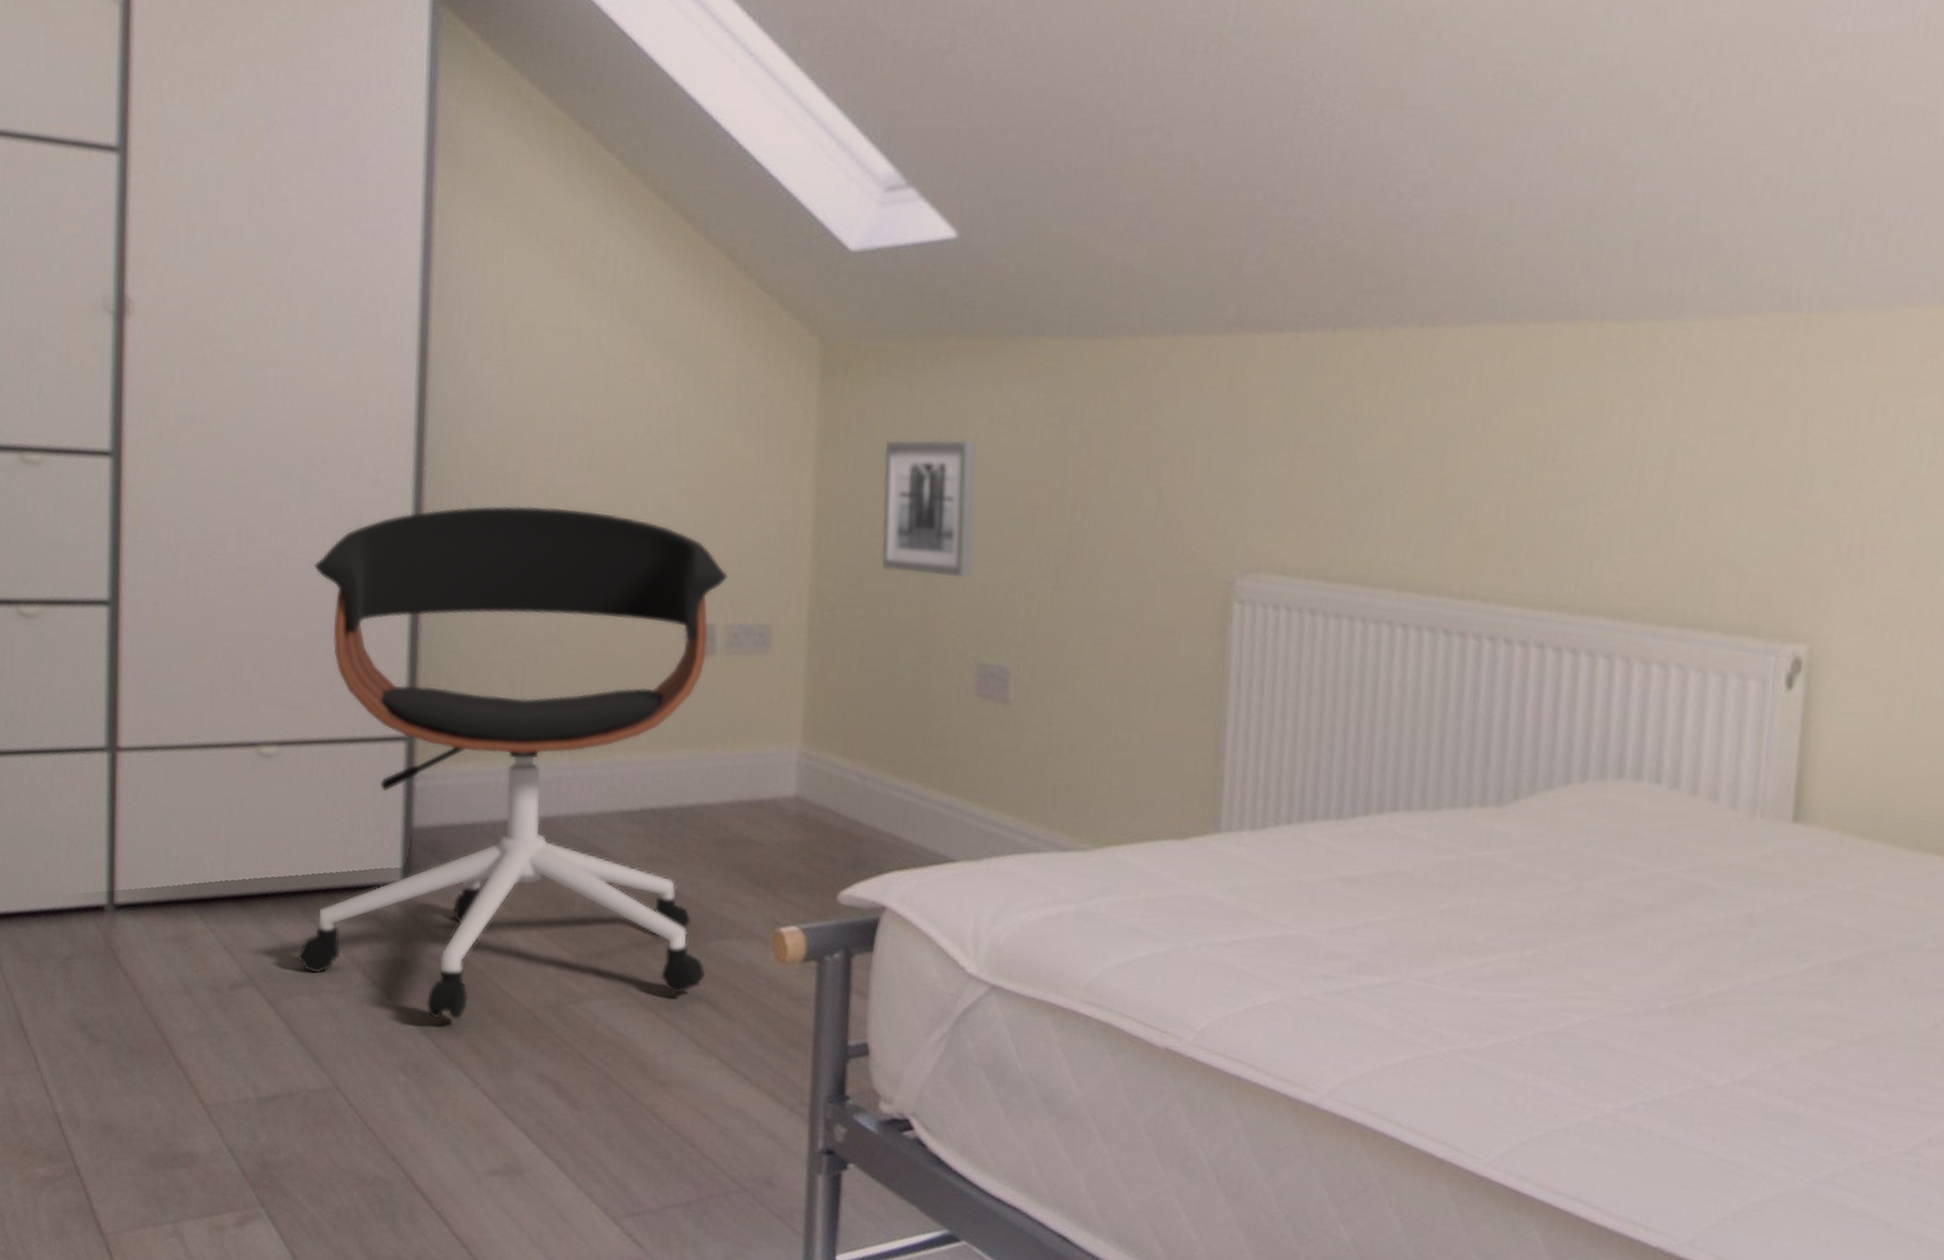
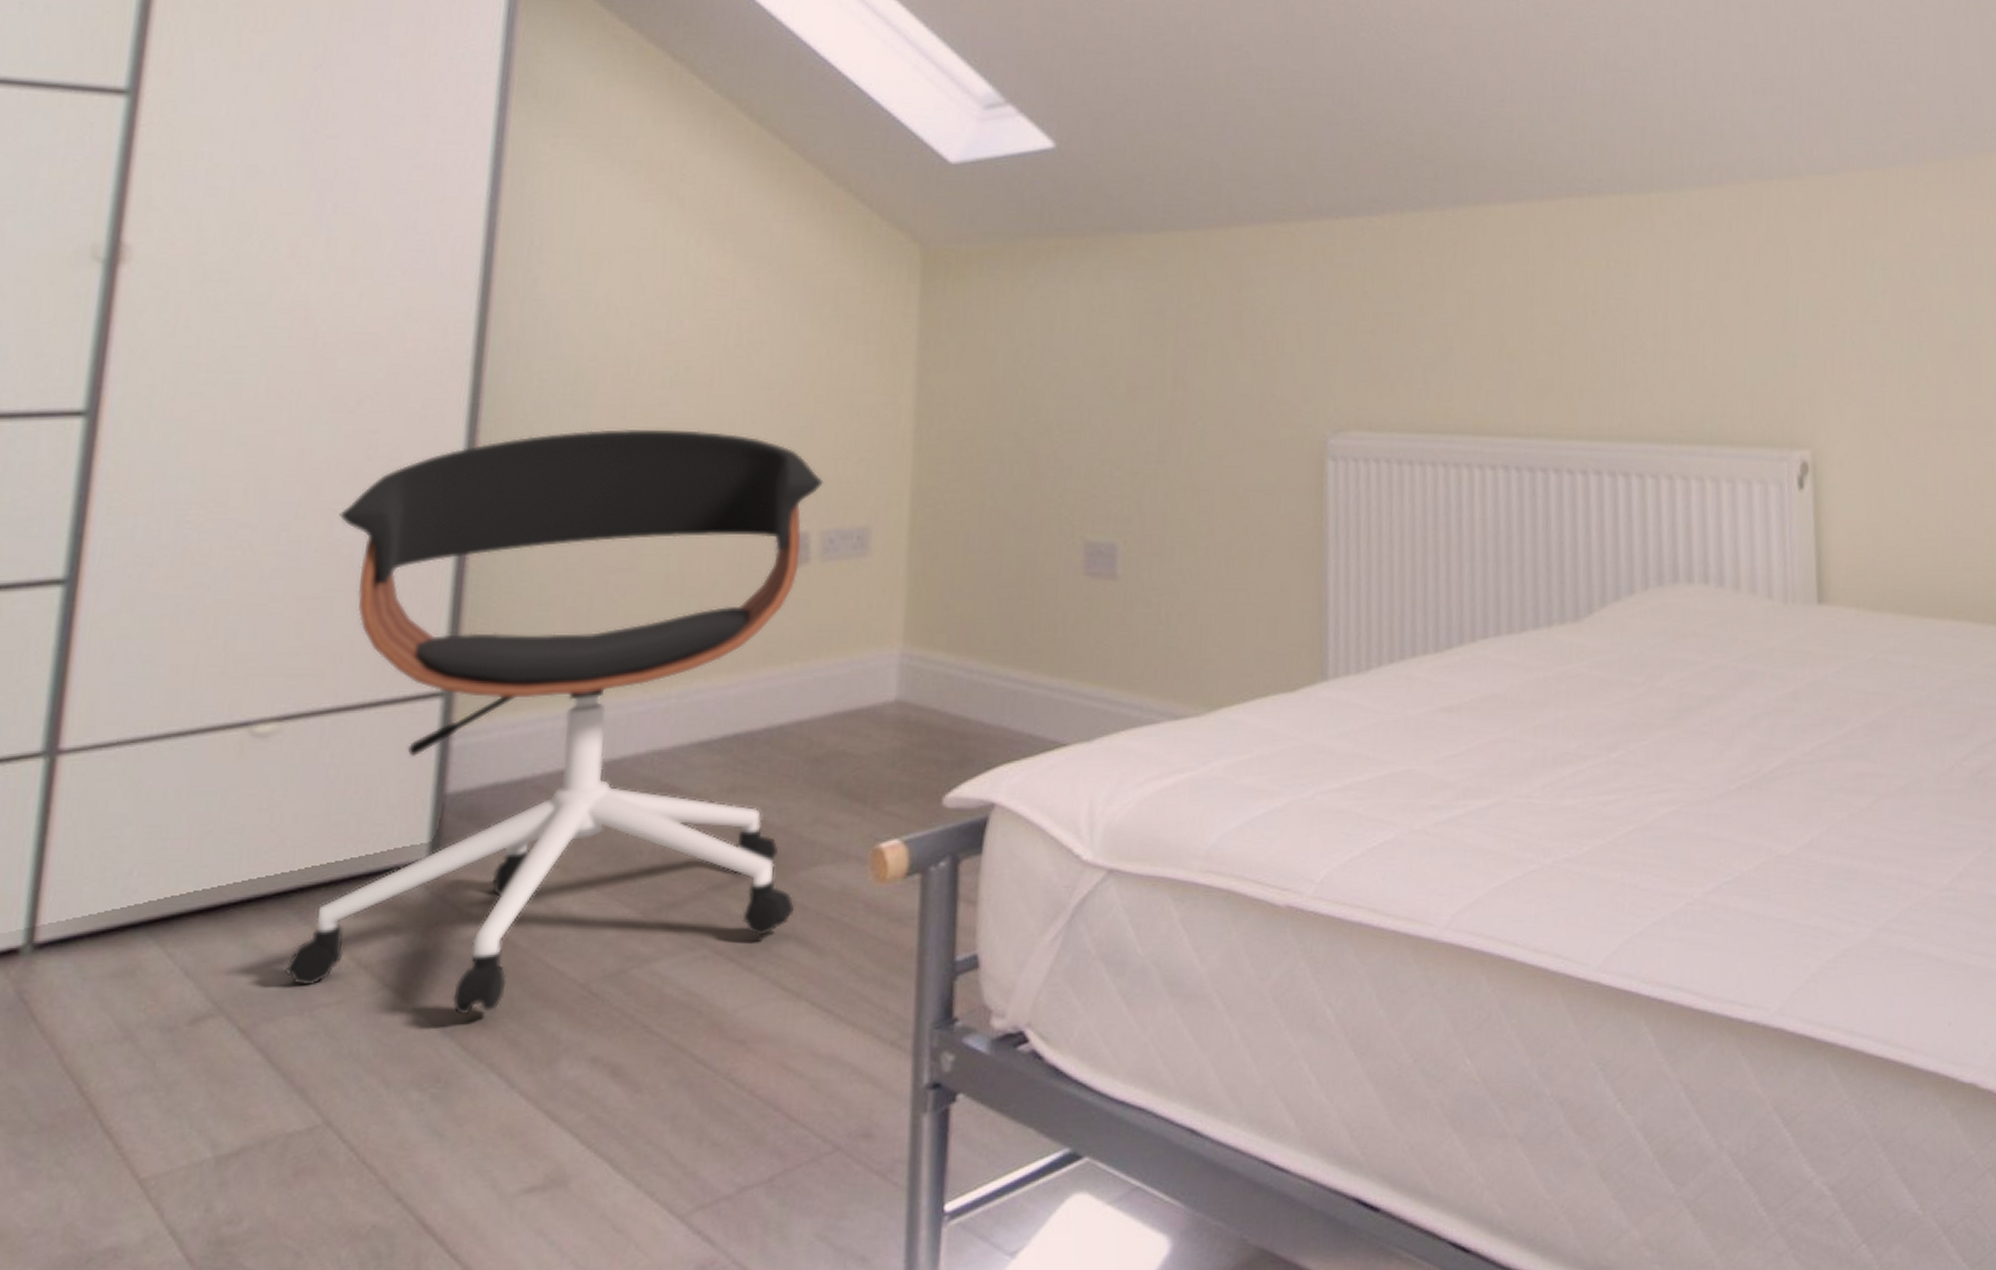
wall art: present [880,439,977,579] -> none [984,330,1079,462]

